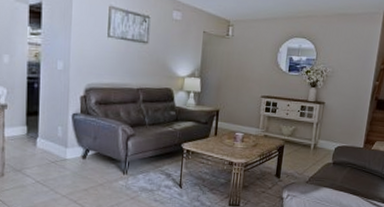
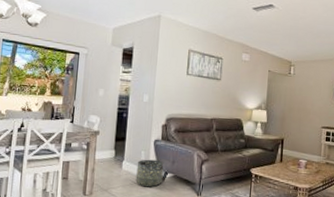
basket: none [53,135,84,166] -> present [135,159,164,187]

